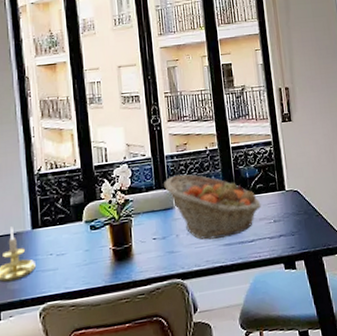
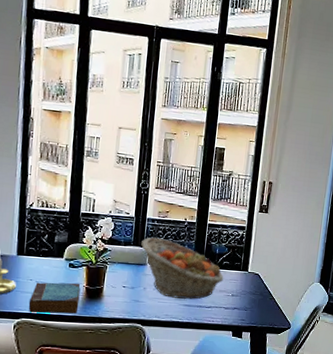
book: none [52,246,108,294] -> present [28,282,81,314]

